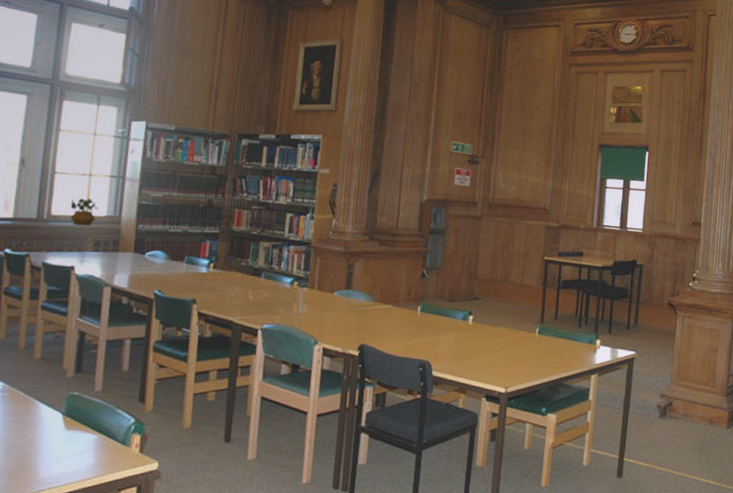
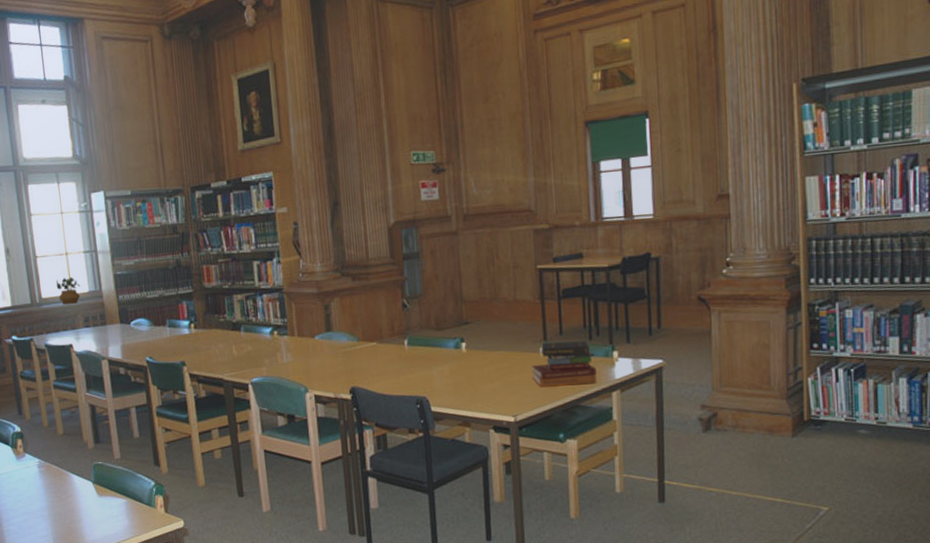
books: none [526,324,581,366] -> present [532,341,597,387]

